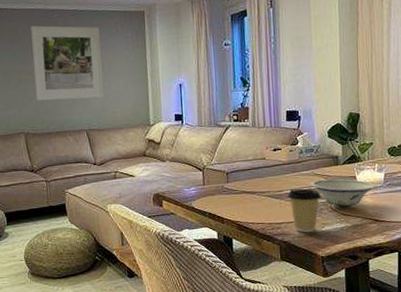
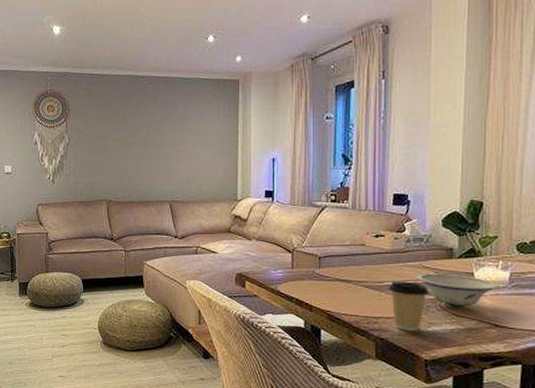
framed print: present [31,25,103,101] -> none [119,92,190,169]

